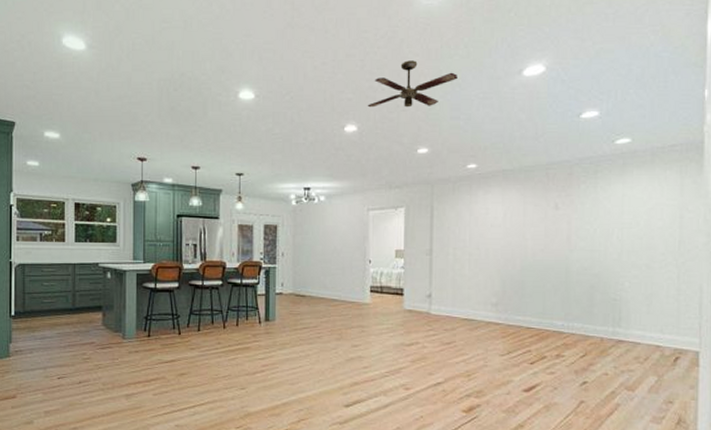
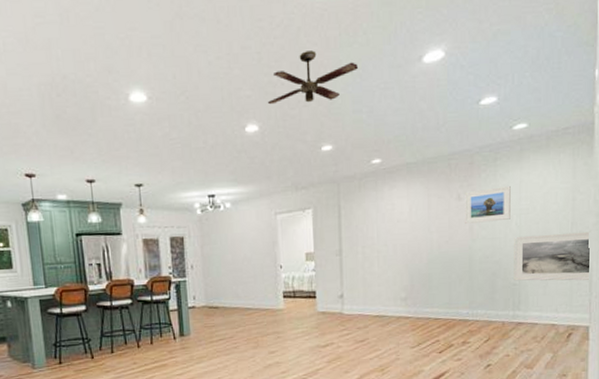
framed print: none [562,199,612,234] -> present [465,186,511,224]
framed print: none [614,250,701,302] -> present [514,231,591,281]

